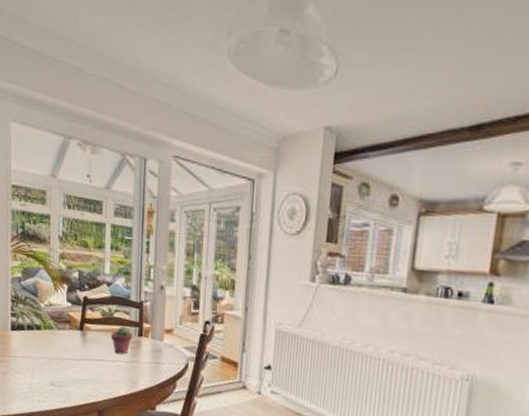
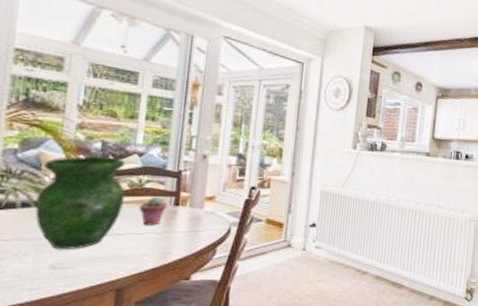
vase: none [37,285,100,370] -> present [35,156,126,249]

